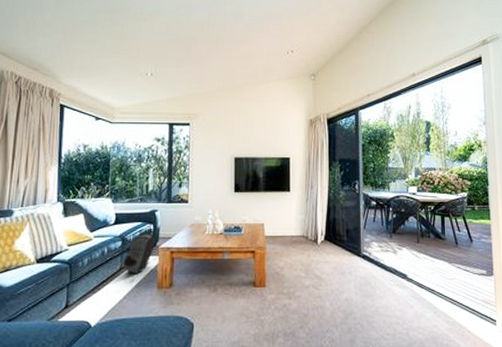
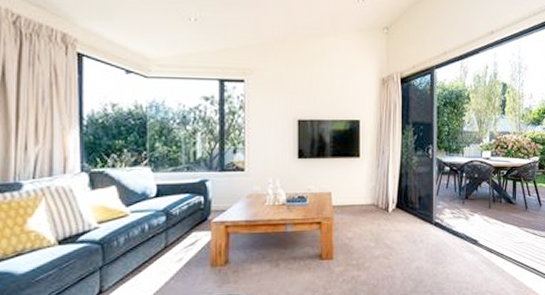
backpack: present [122,234,155,274] -> none [168,207,206,252]

